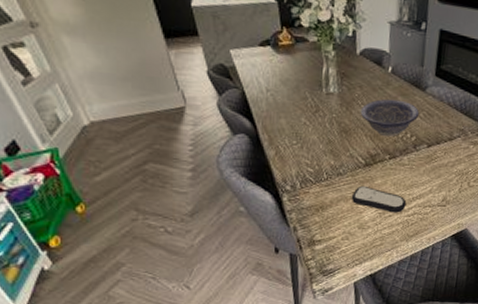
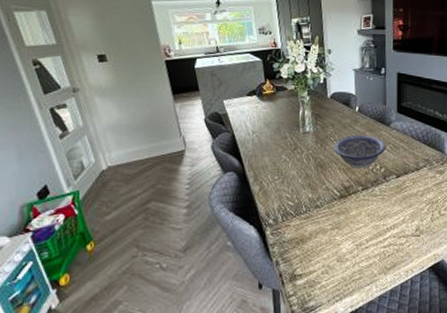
remote control: present [351,185,407,213] -> none [328,217,381,244]

